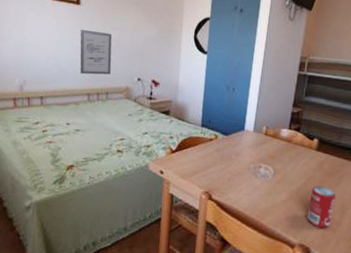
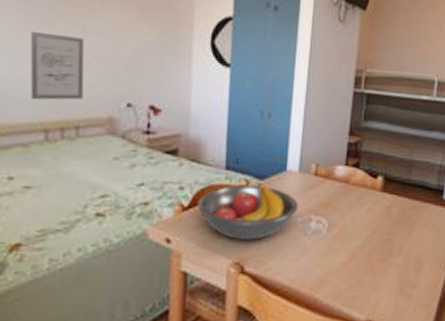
fruit bowl: none [181,138,252,177] -> present [197,183,299,240]
beverage can: present [307,186,336,229] -> none [374,238,408,295]

